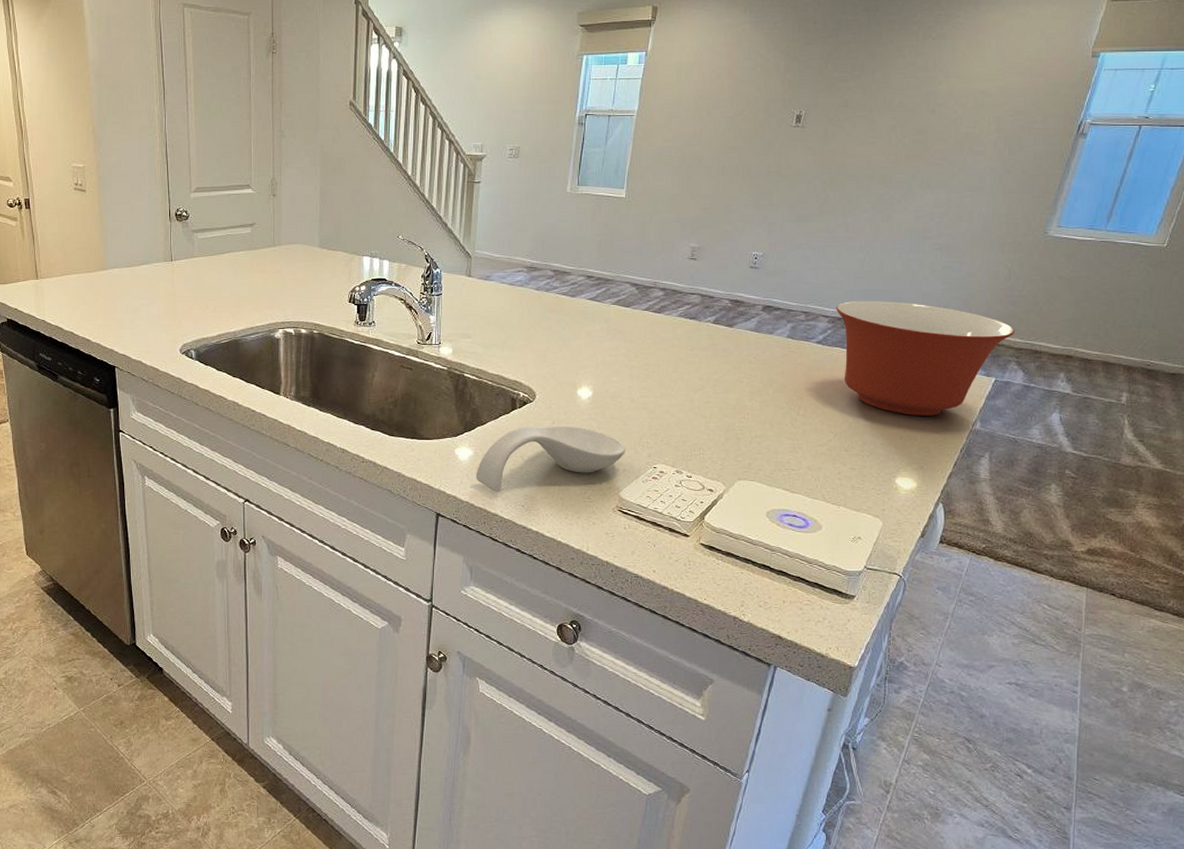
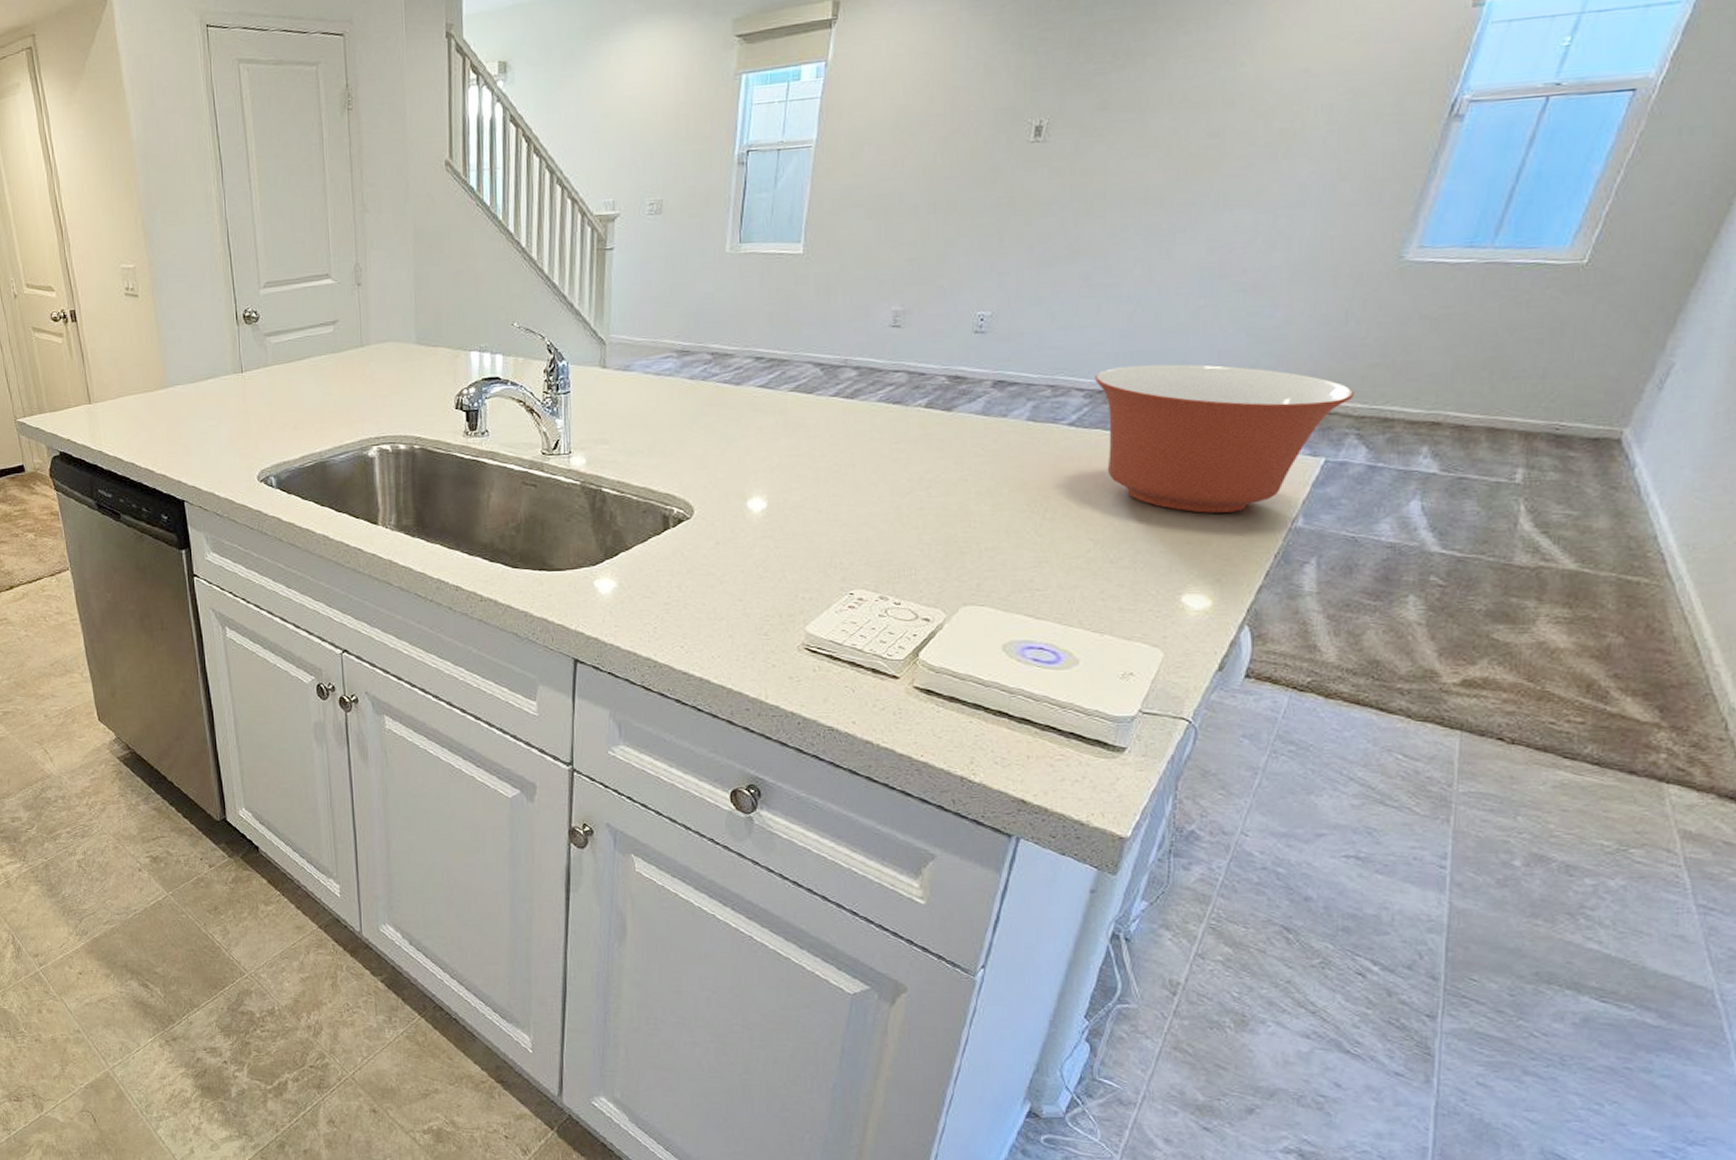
spoon rest: present [476,426,626,493] -> none [621,547,812,632]

